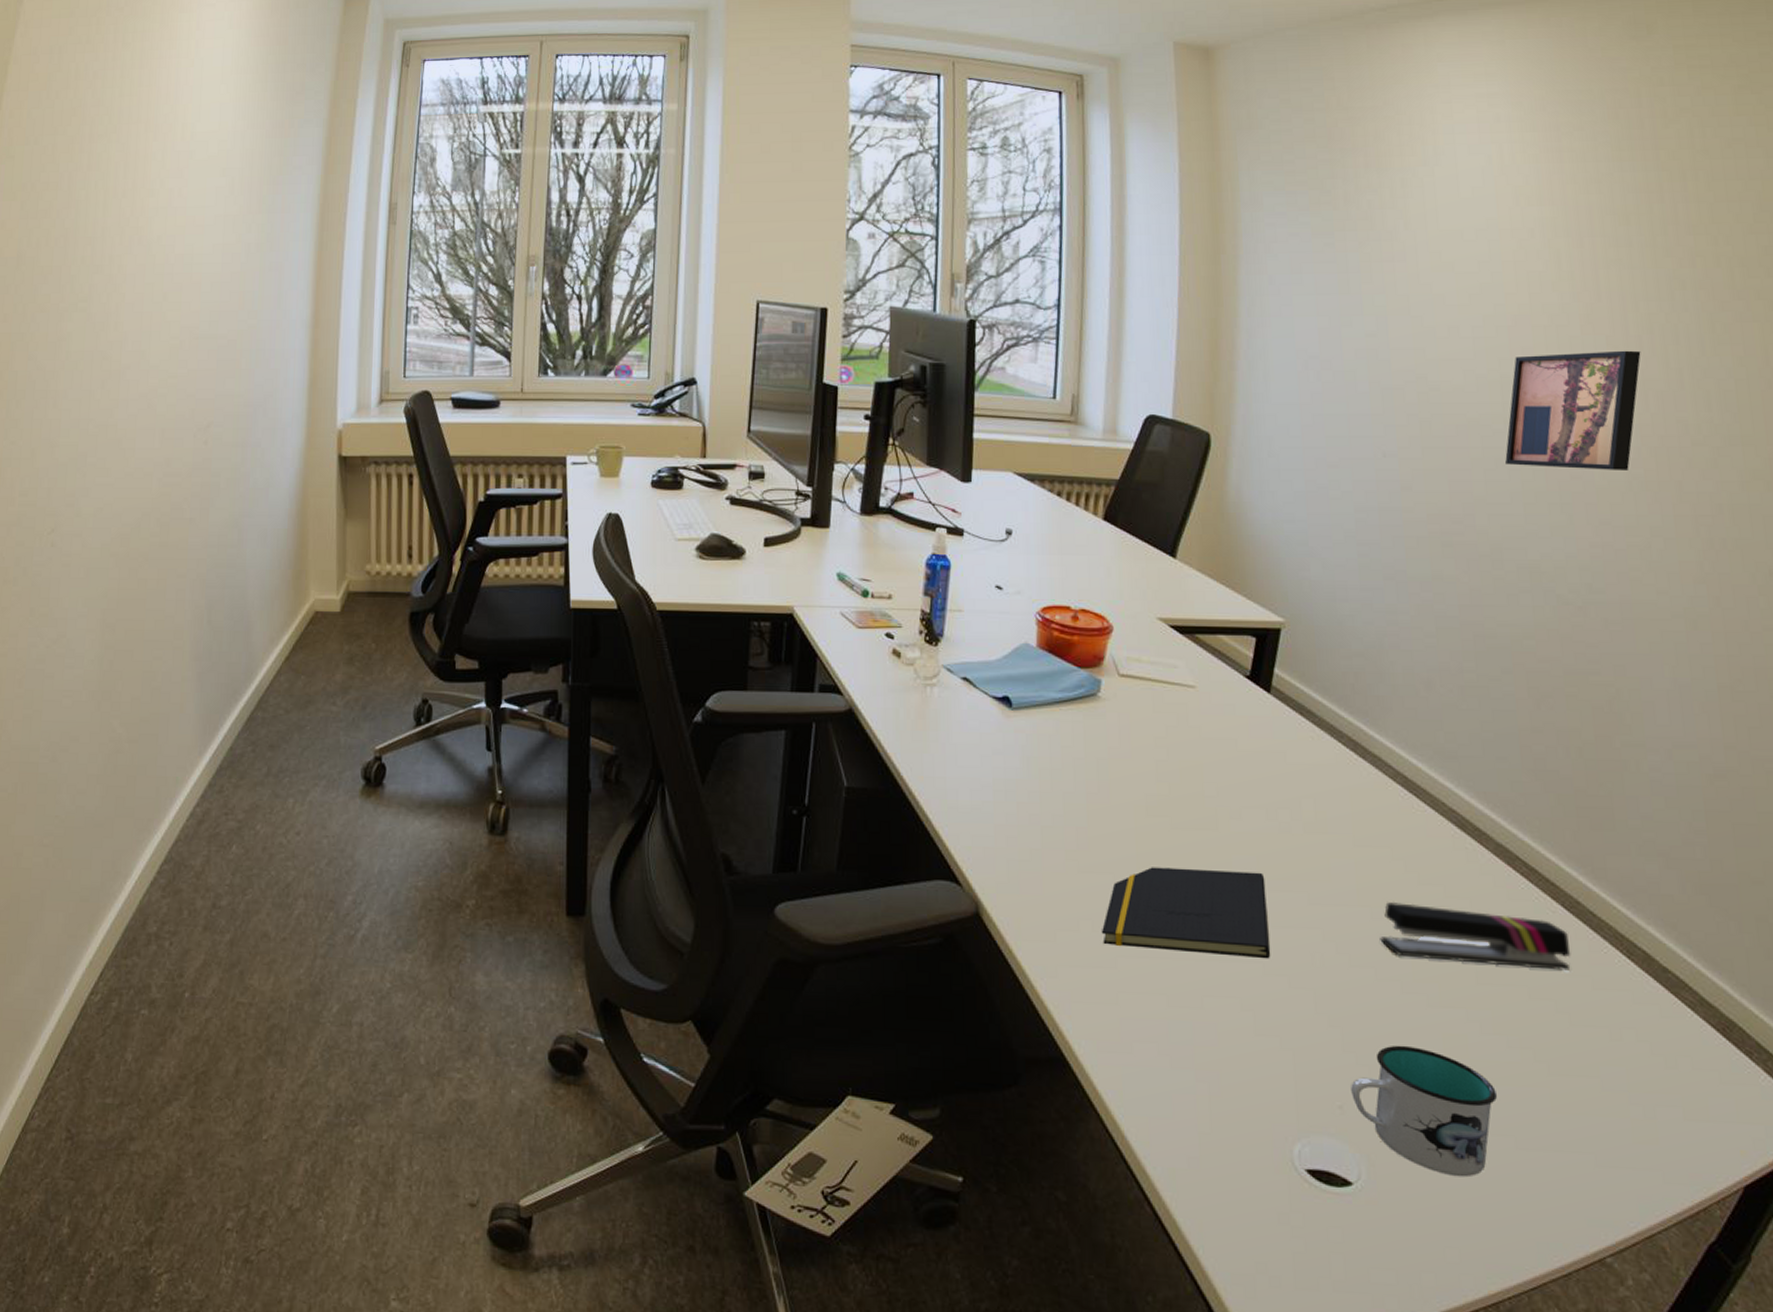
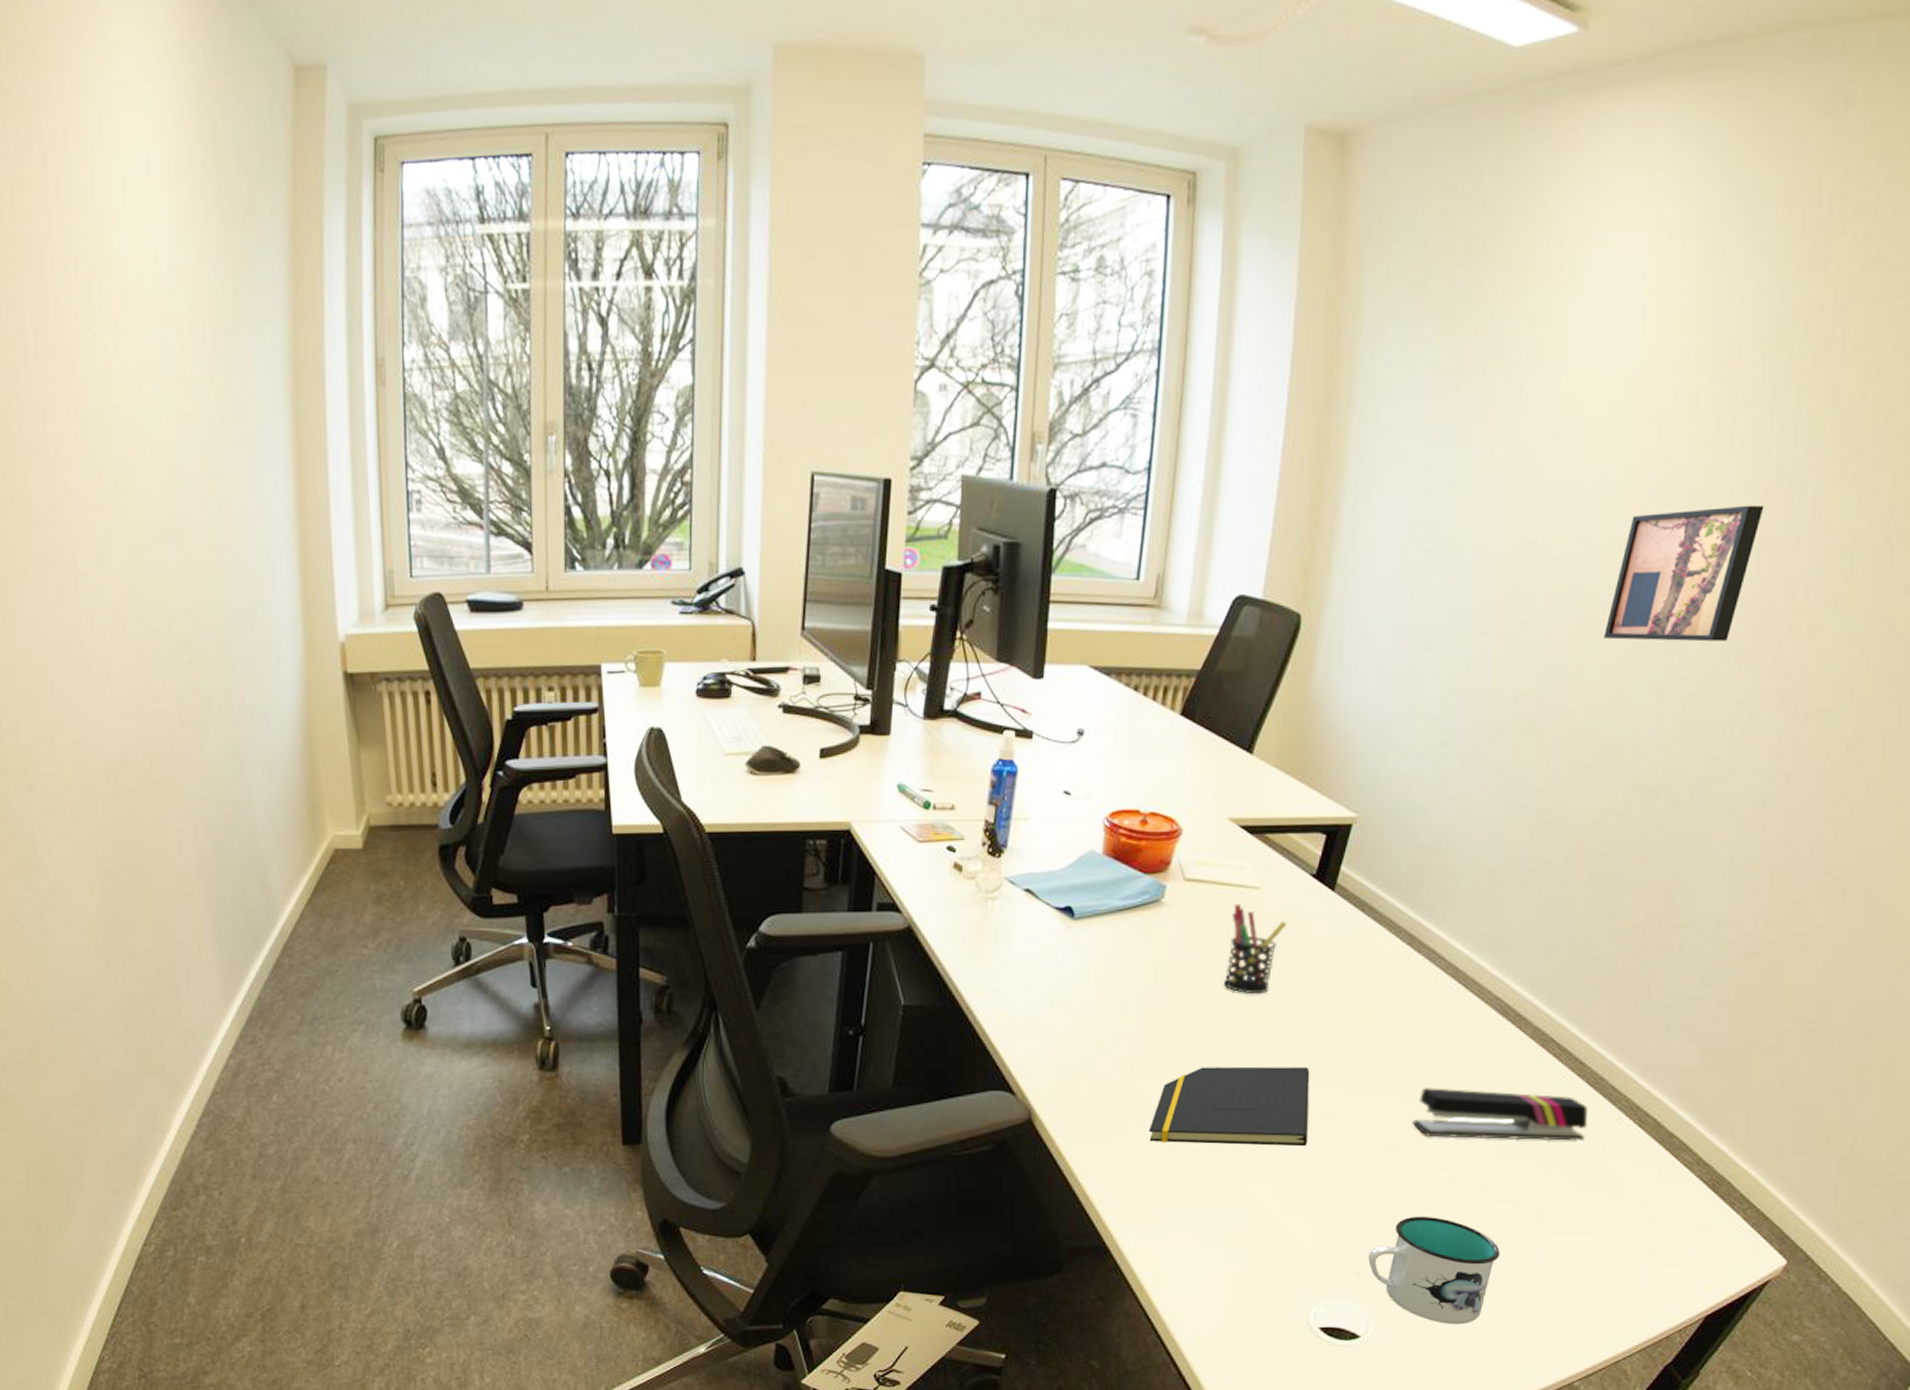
pen holder: none [1166,701,1226,794] -> present [1223,903,1287,995]

